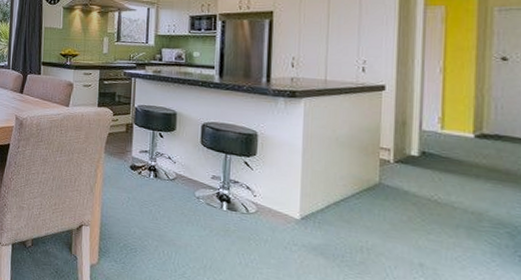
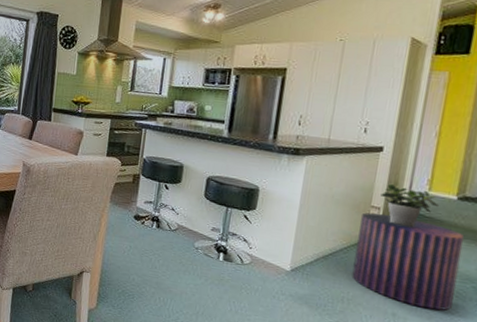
stool: none [368,154,489,259] -> present [352,212,465,311]
potted plant: none [389,124,456,170] -> present [380,184,440,228]

